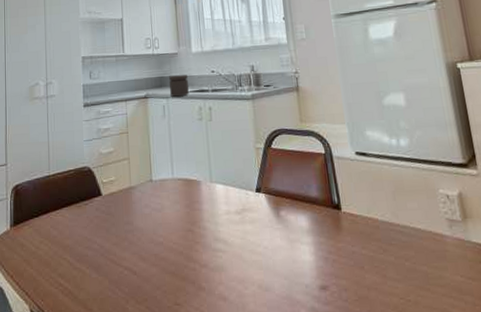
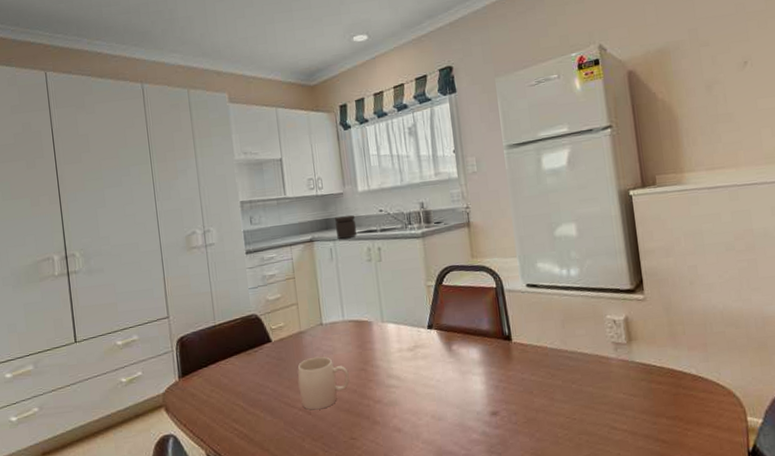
mug: none [125,213,176,270] -> present [297,356,350,410]

